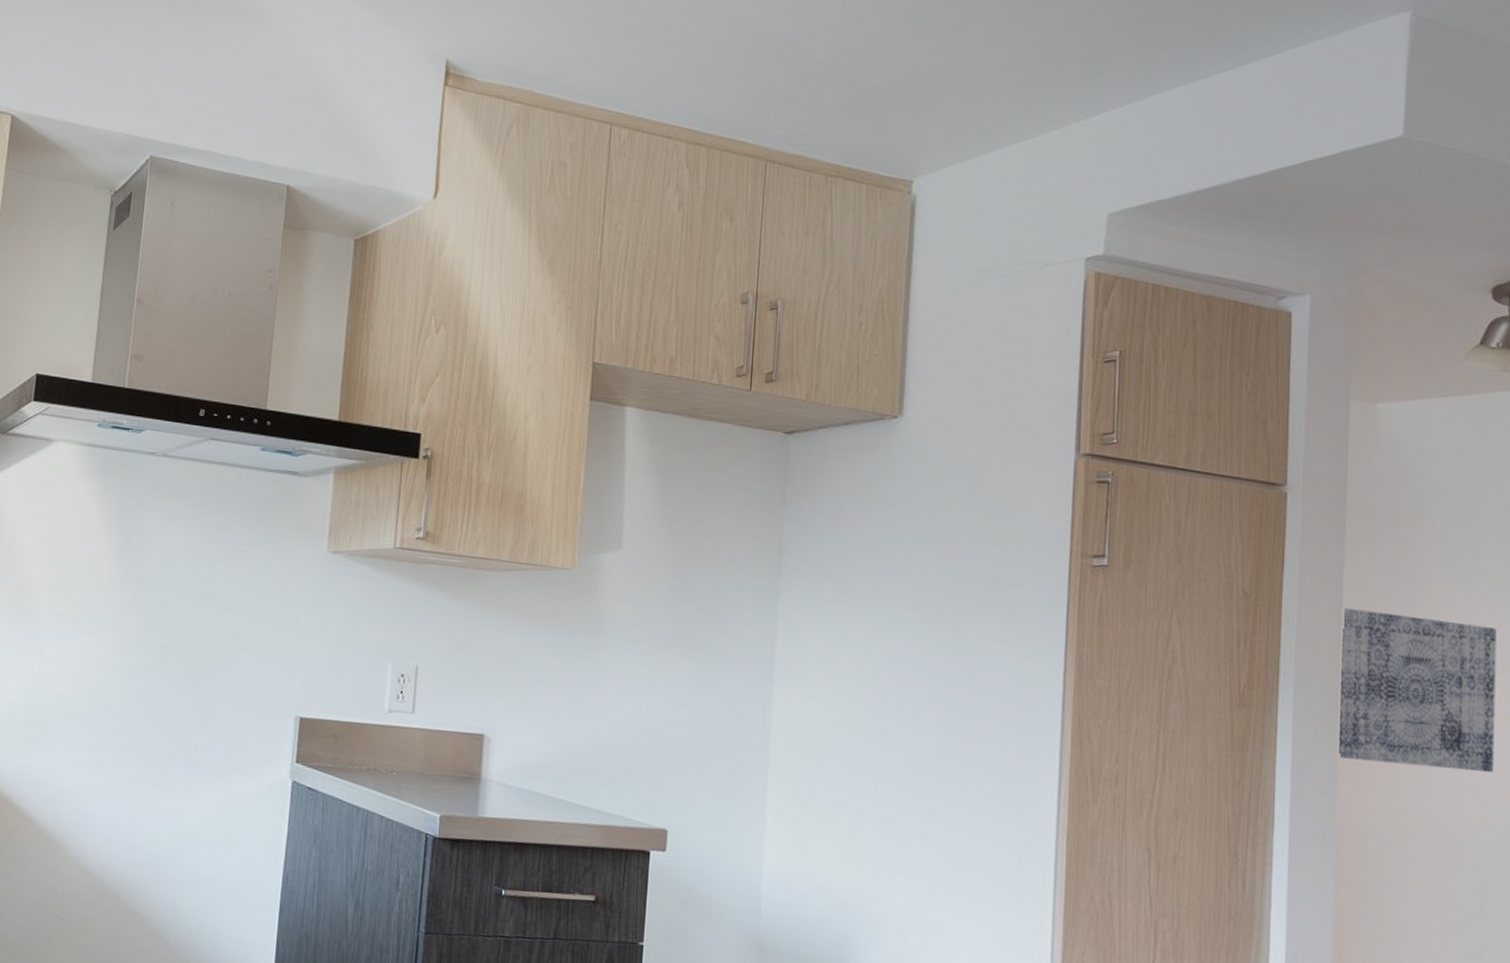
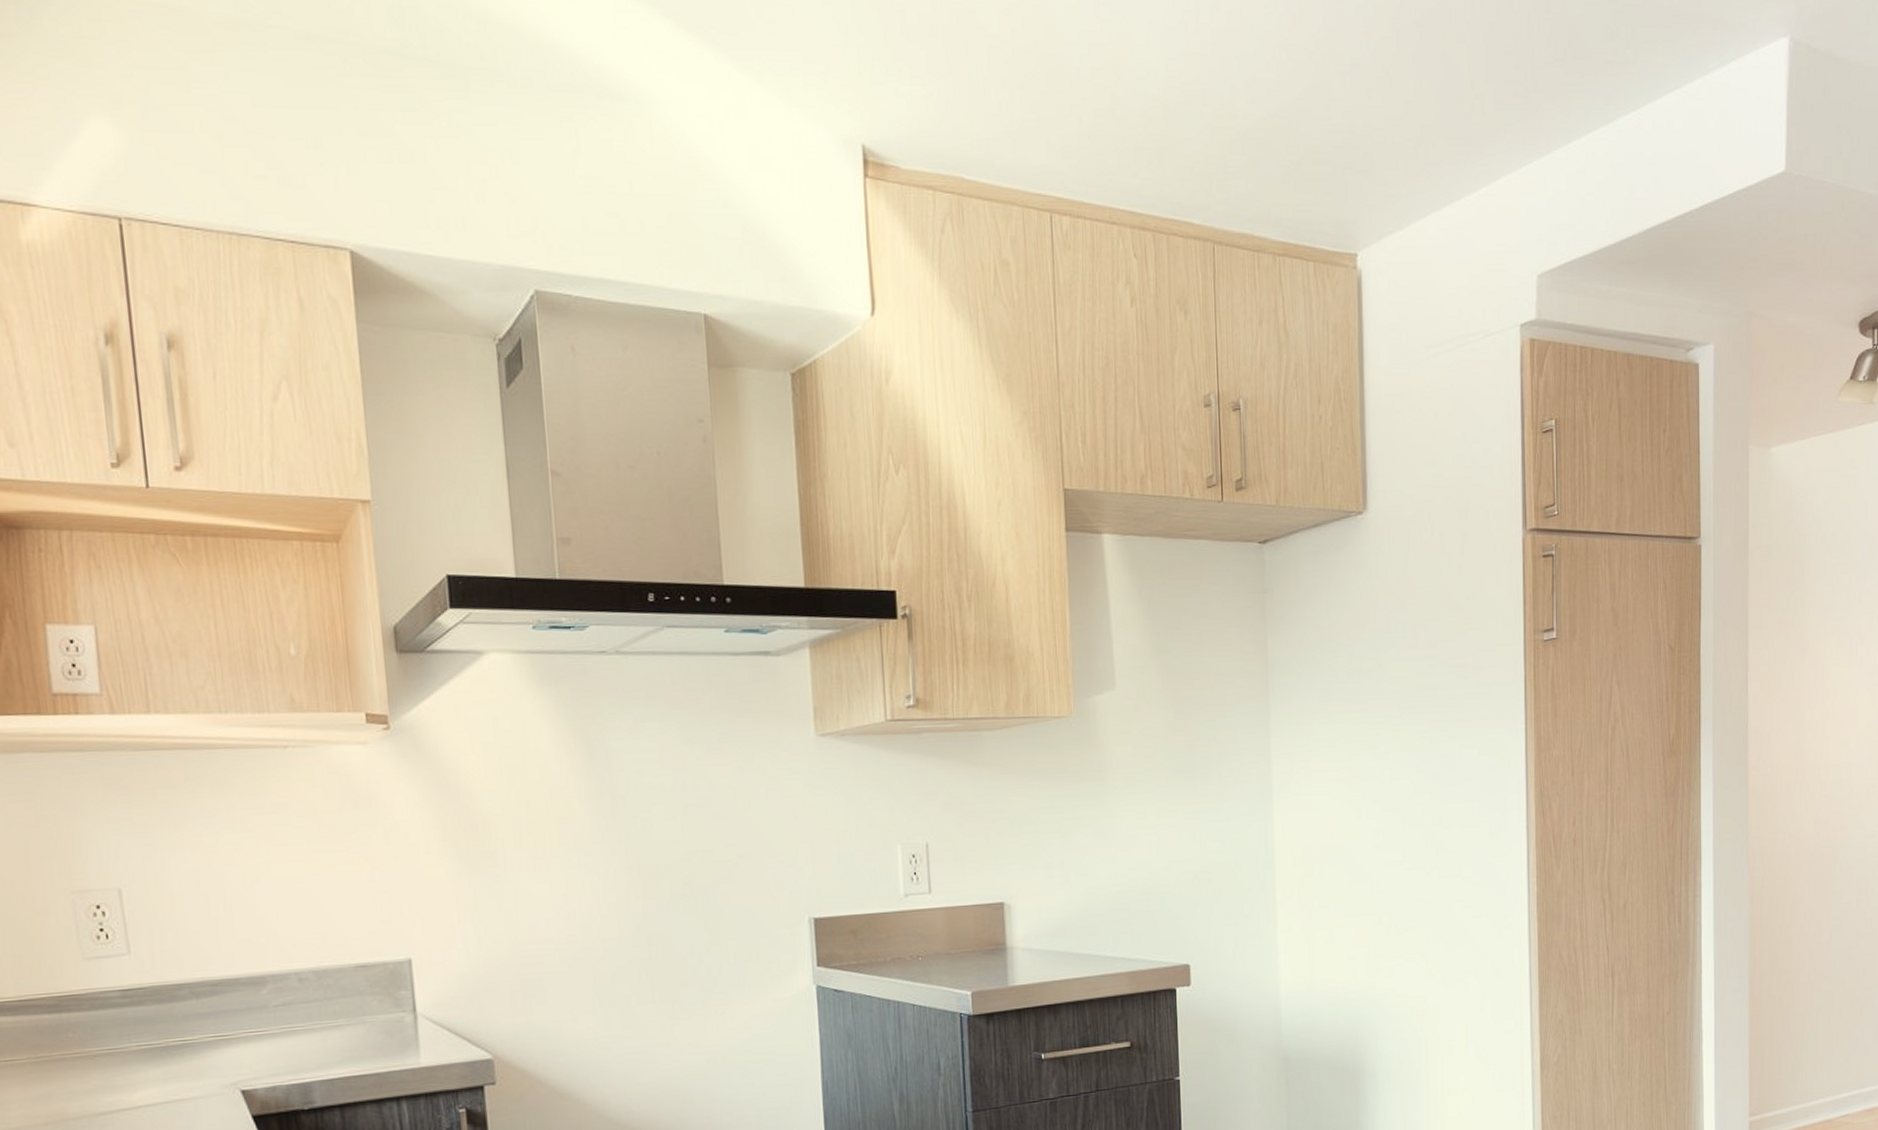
wall art: present [1339,607,1497,773] -> none [1748,648,1867,789]

